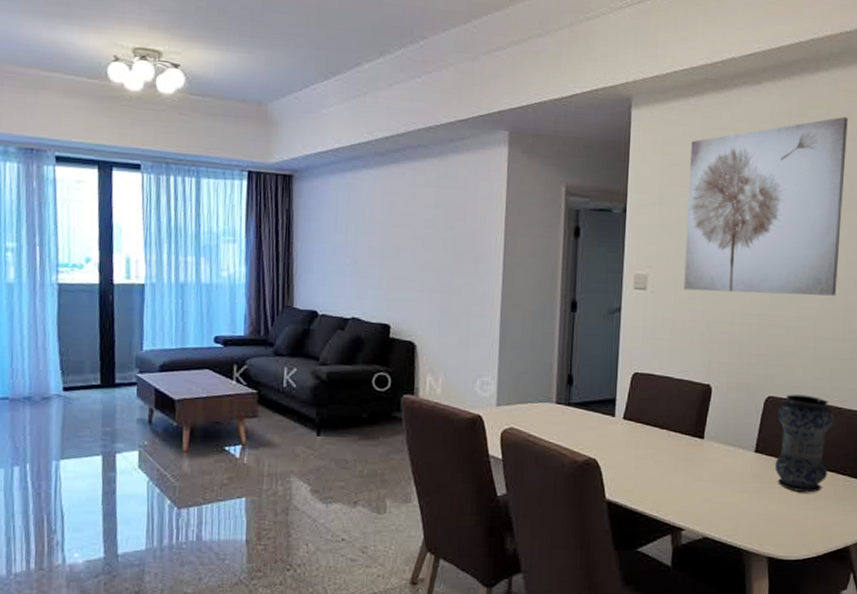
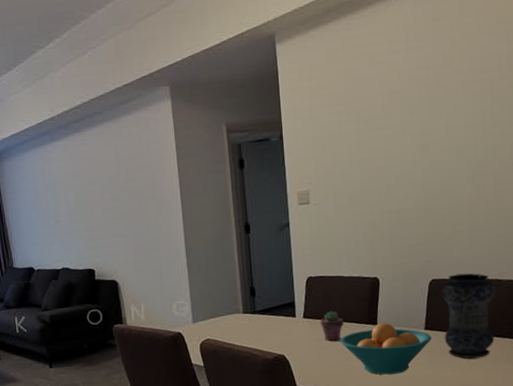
potted succulent: none [641,415,667,451] -> present [320,311,344,341]
fruit bowl: none [661,438,762,499] -> present [340,323,432,375]
wall art: present [683,116,848,296] -> none [334,12,486,198]

